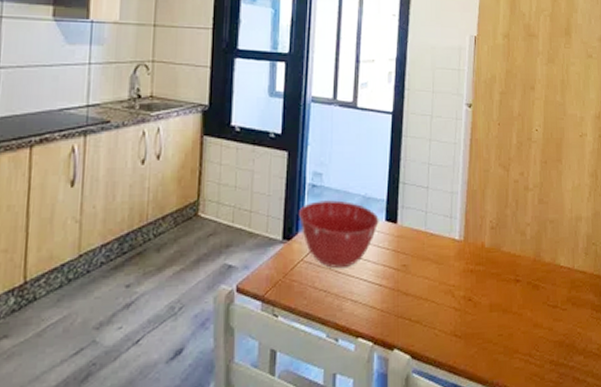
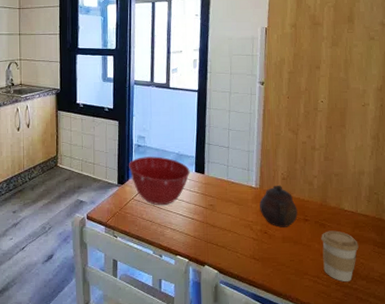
teapot: none [464,235,508,292] -> present [260,185,298,227]
coffee cup: none [534,292,576,360] -> present [321,230,359,282]

